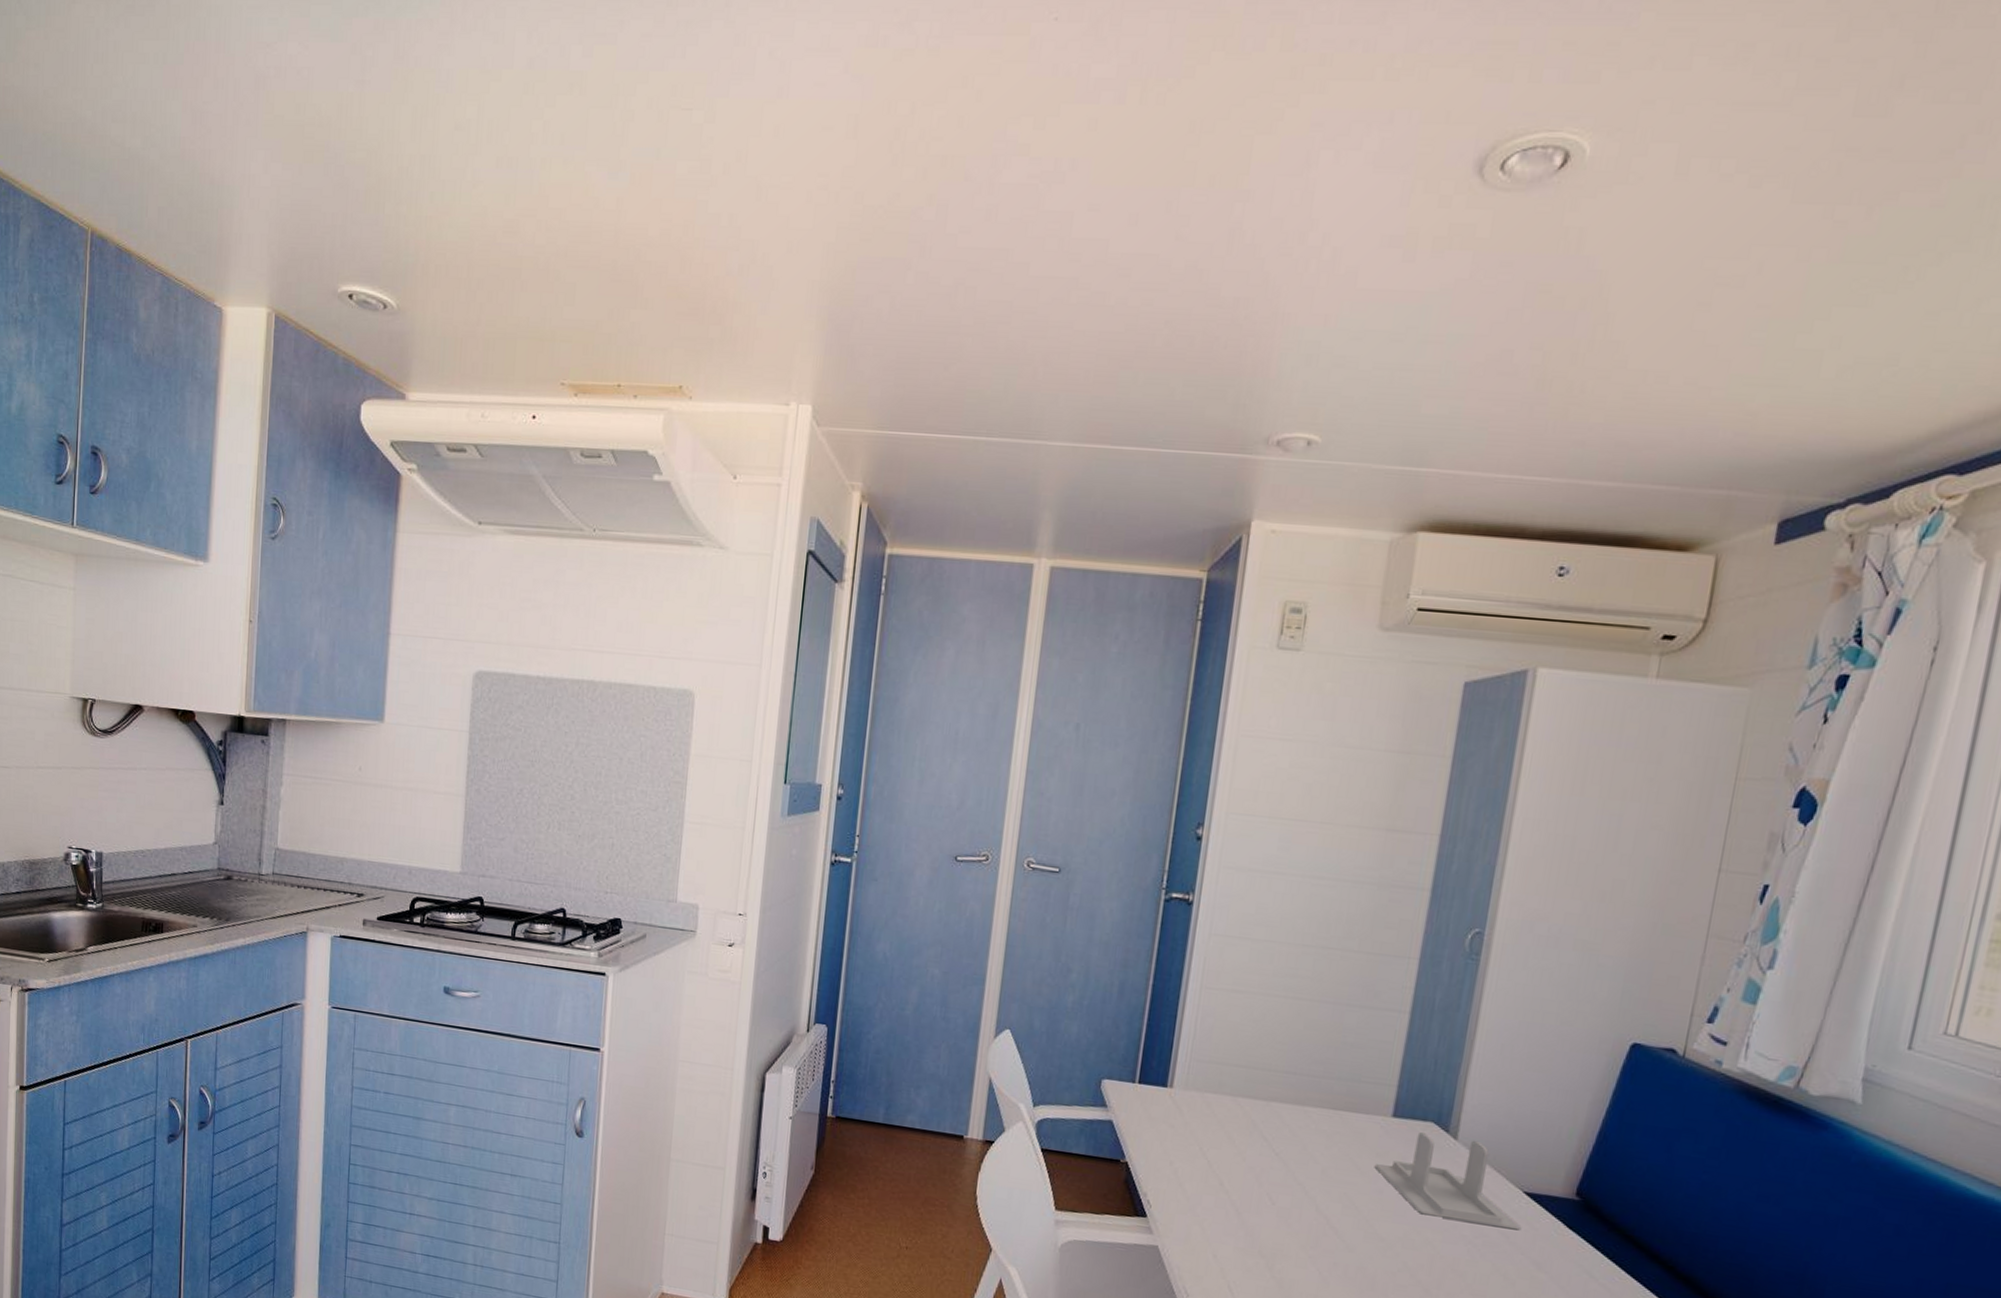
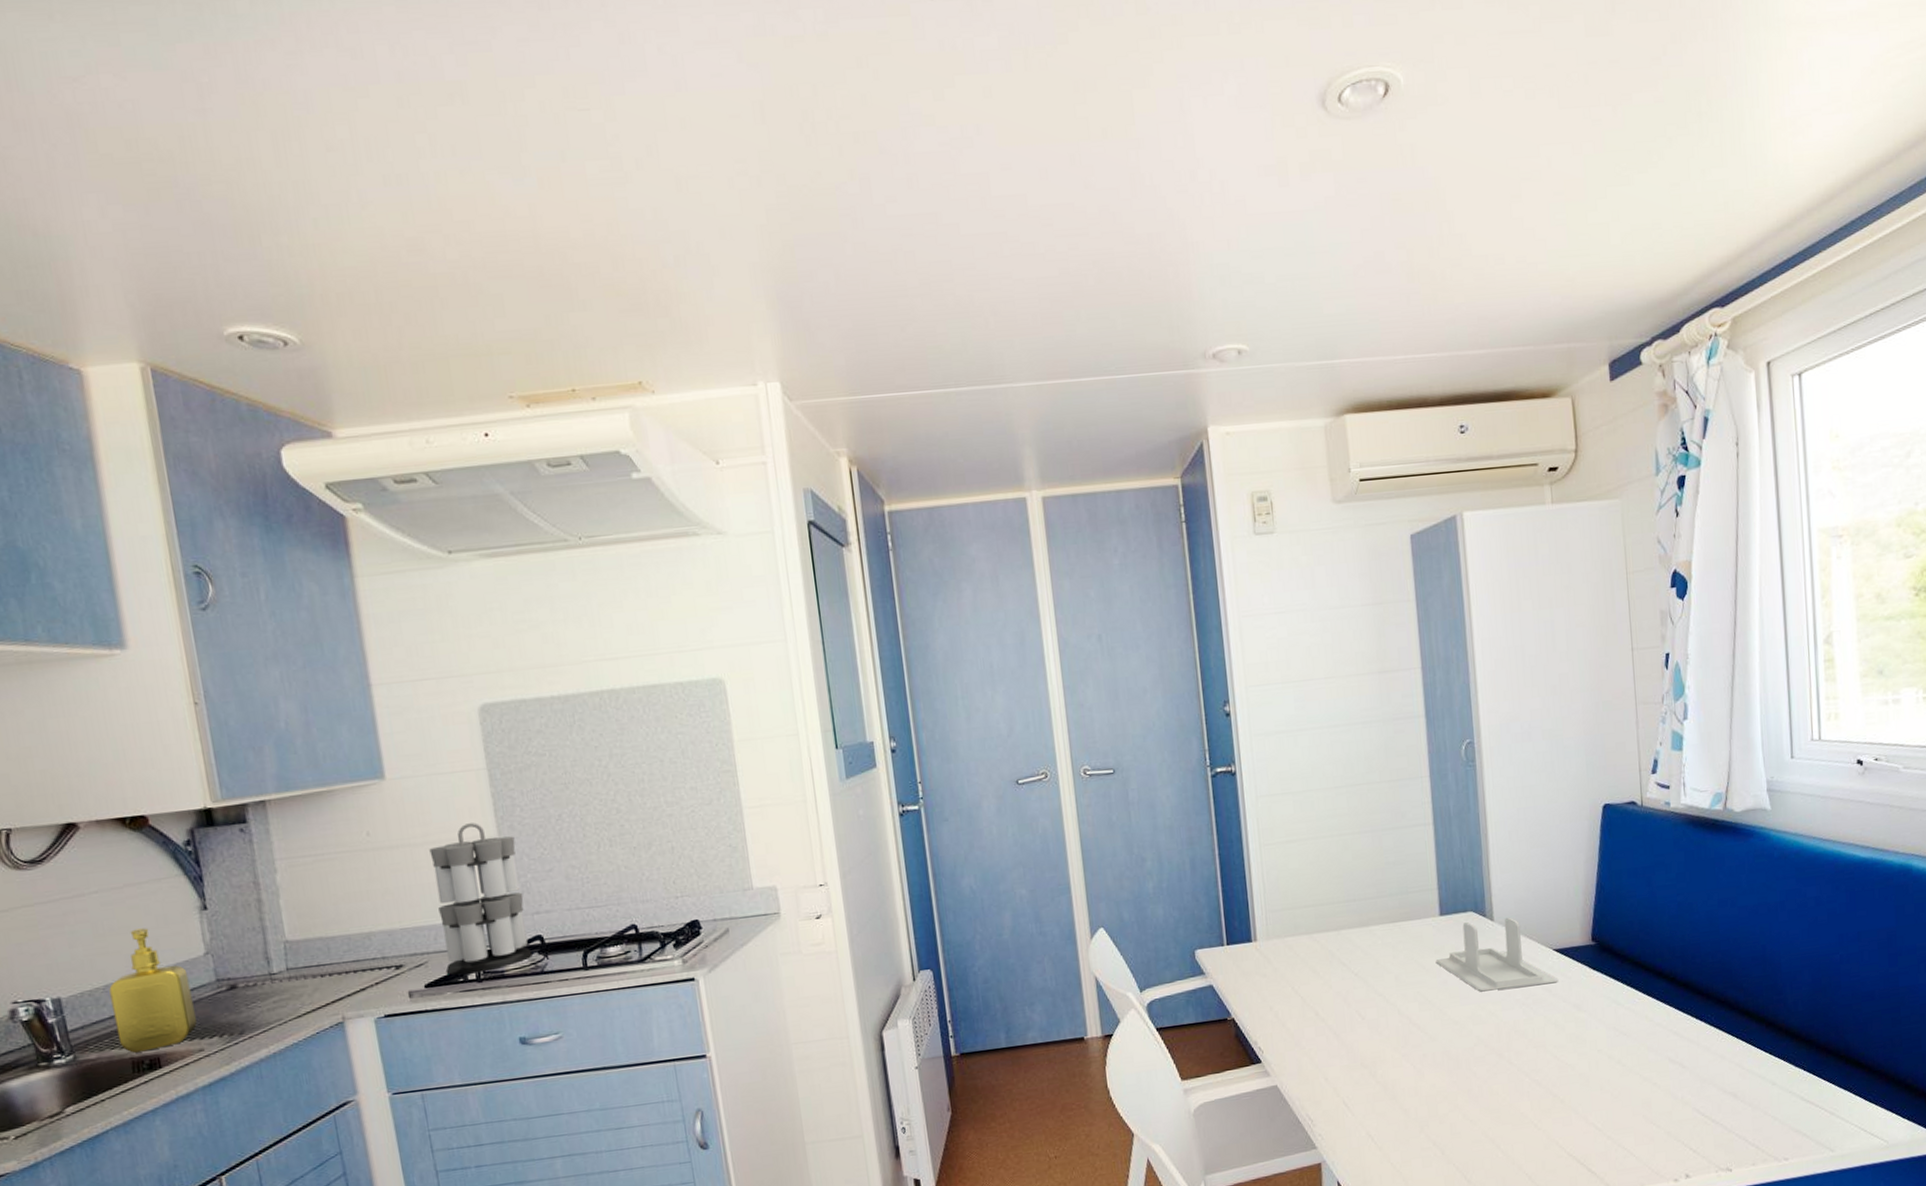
soap dispenser: none [137,808,198,916] -> present [109,928,197,1053]
spice rack: none [396,778,479,920] -> present [429,823,533,976]

